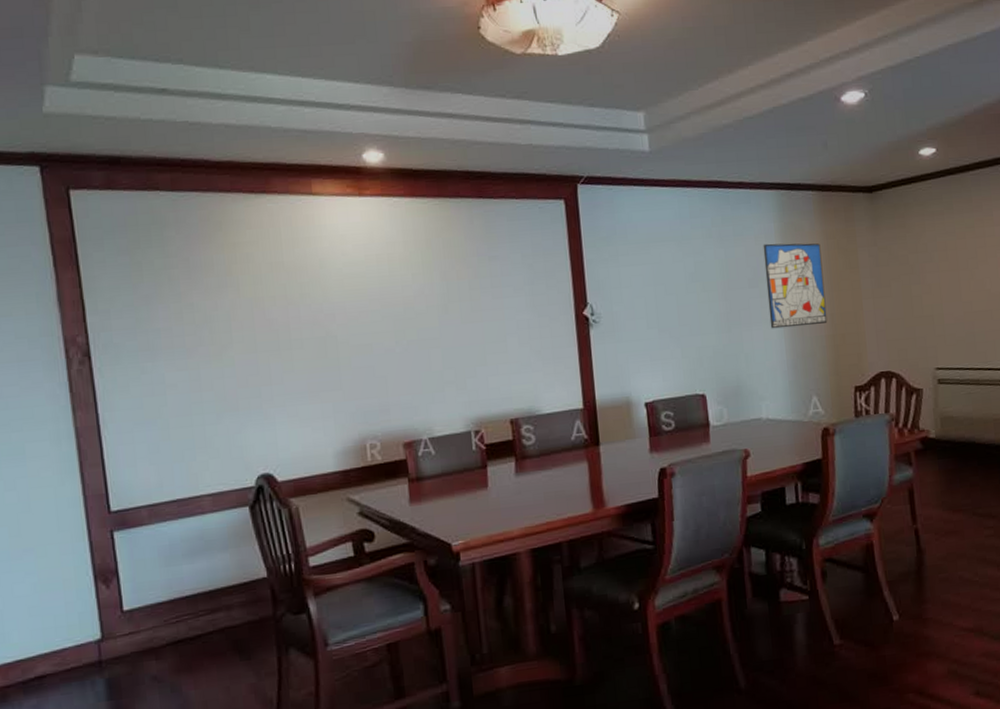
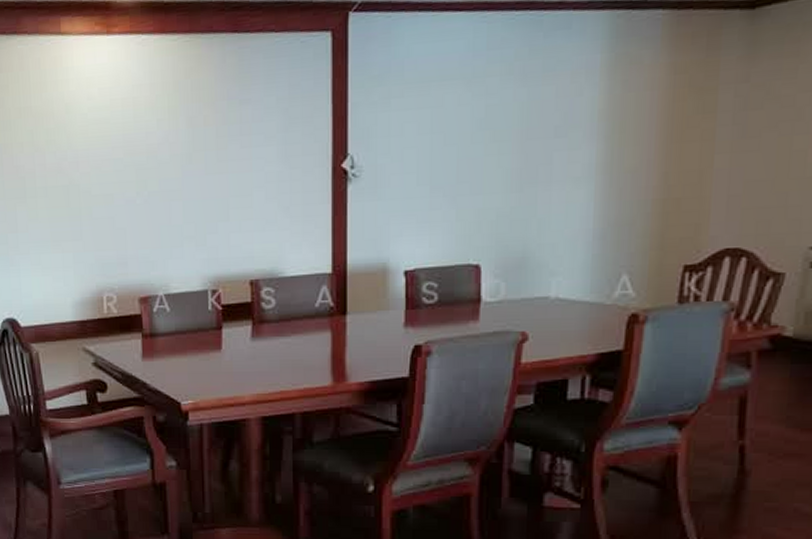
wall art: present [763,243,828,329] -> none [577,79,664,190]

